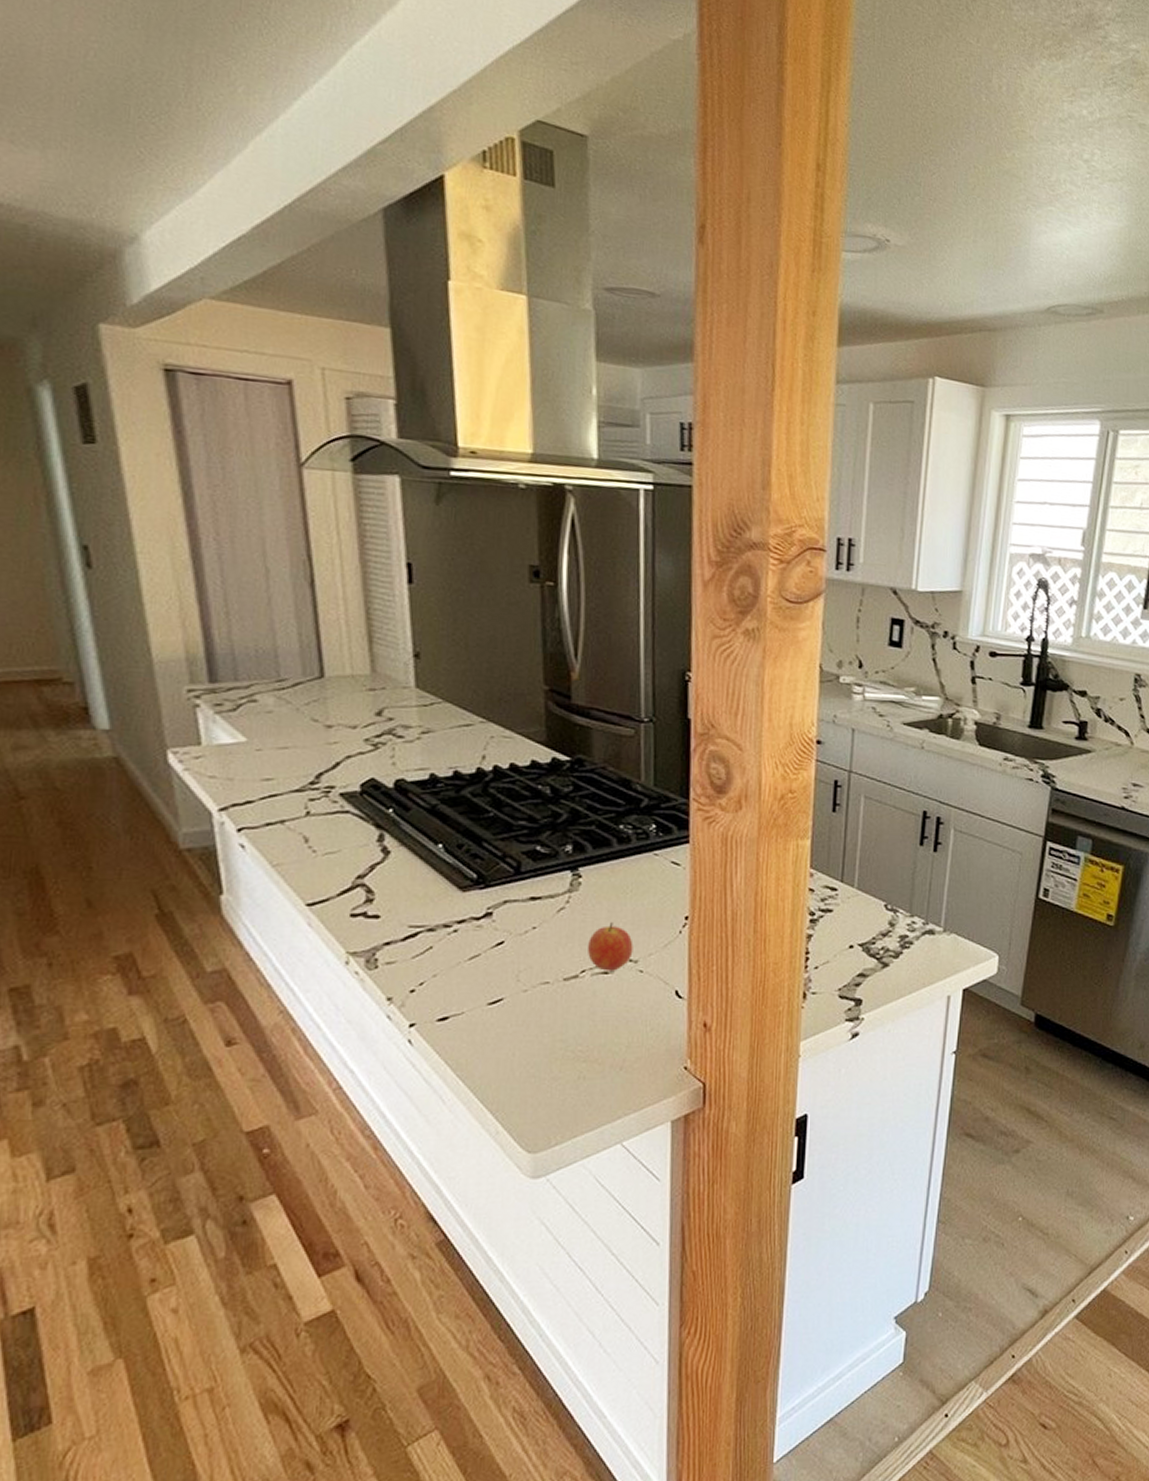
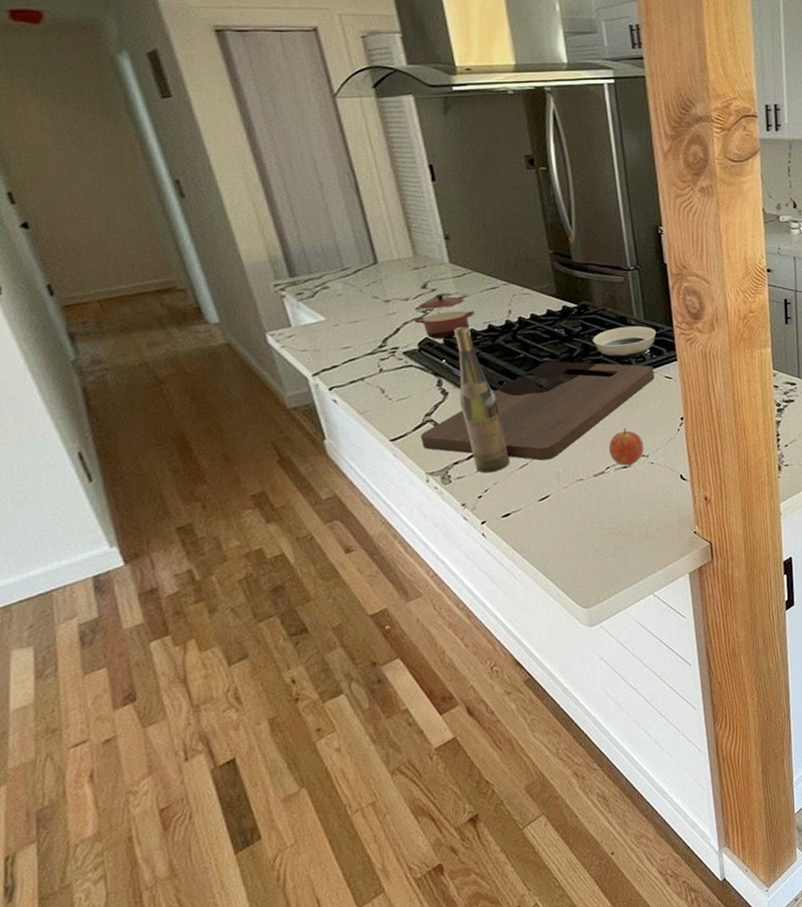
cutting board: none [345,825,658,952] -> present [420,360,654,461]
saucepan: none [359,724,440,783] -> present [414,293,475,339]
wine bottle: none [403,769,459,961] -> present [454,326,511,473]
bowl: none [585,792,668,835] -> present [593,325,657,361]

